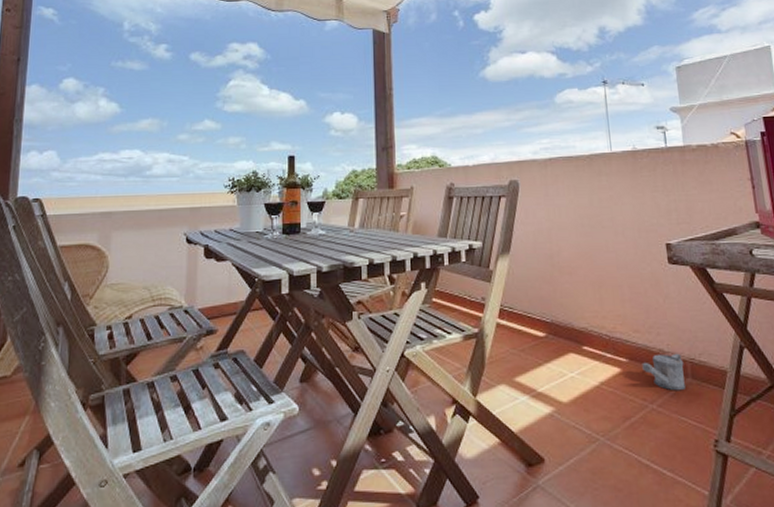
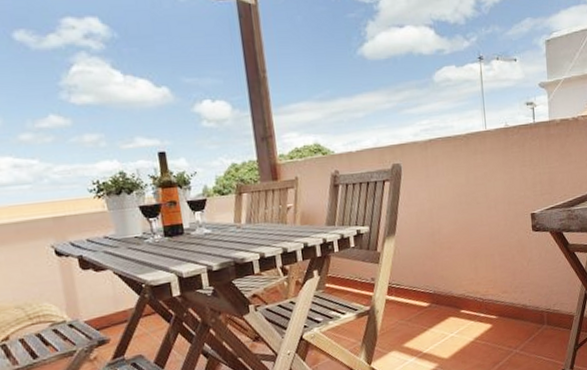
watering can: present [642,353,686,391] -> none [509,306,543,337]

